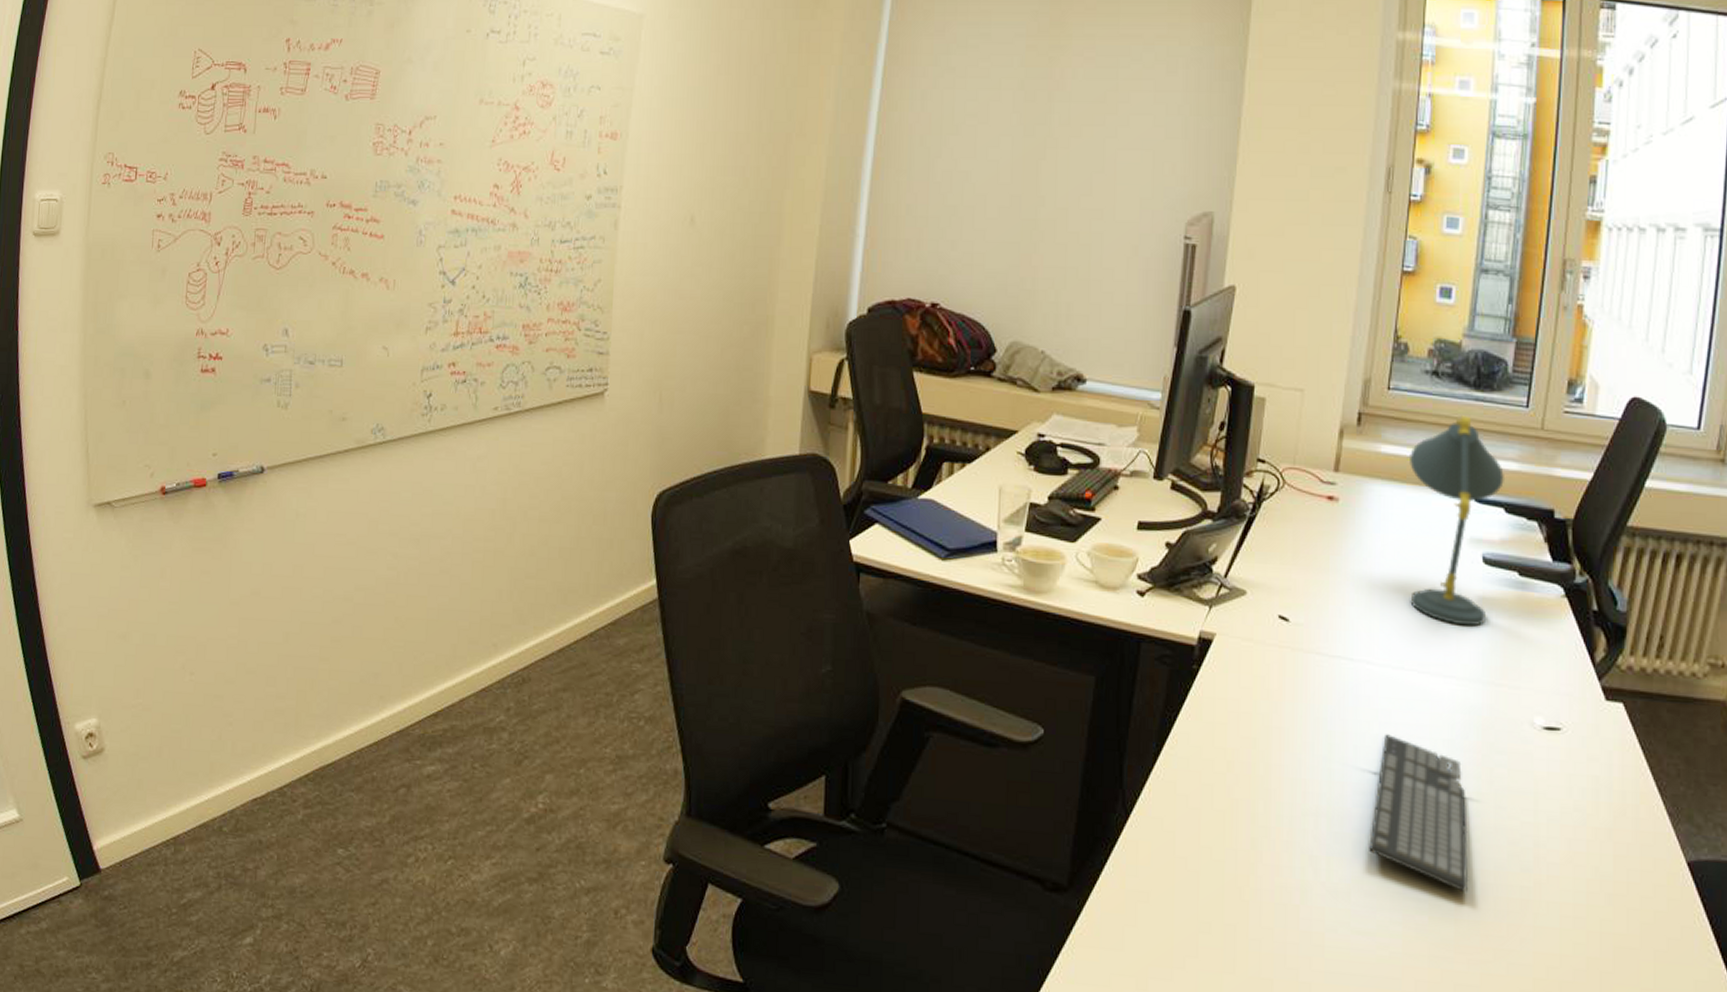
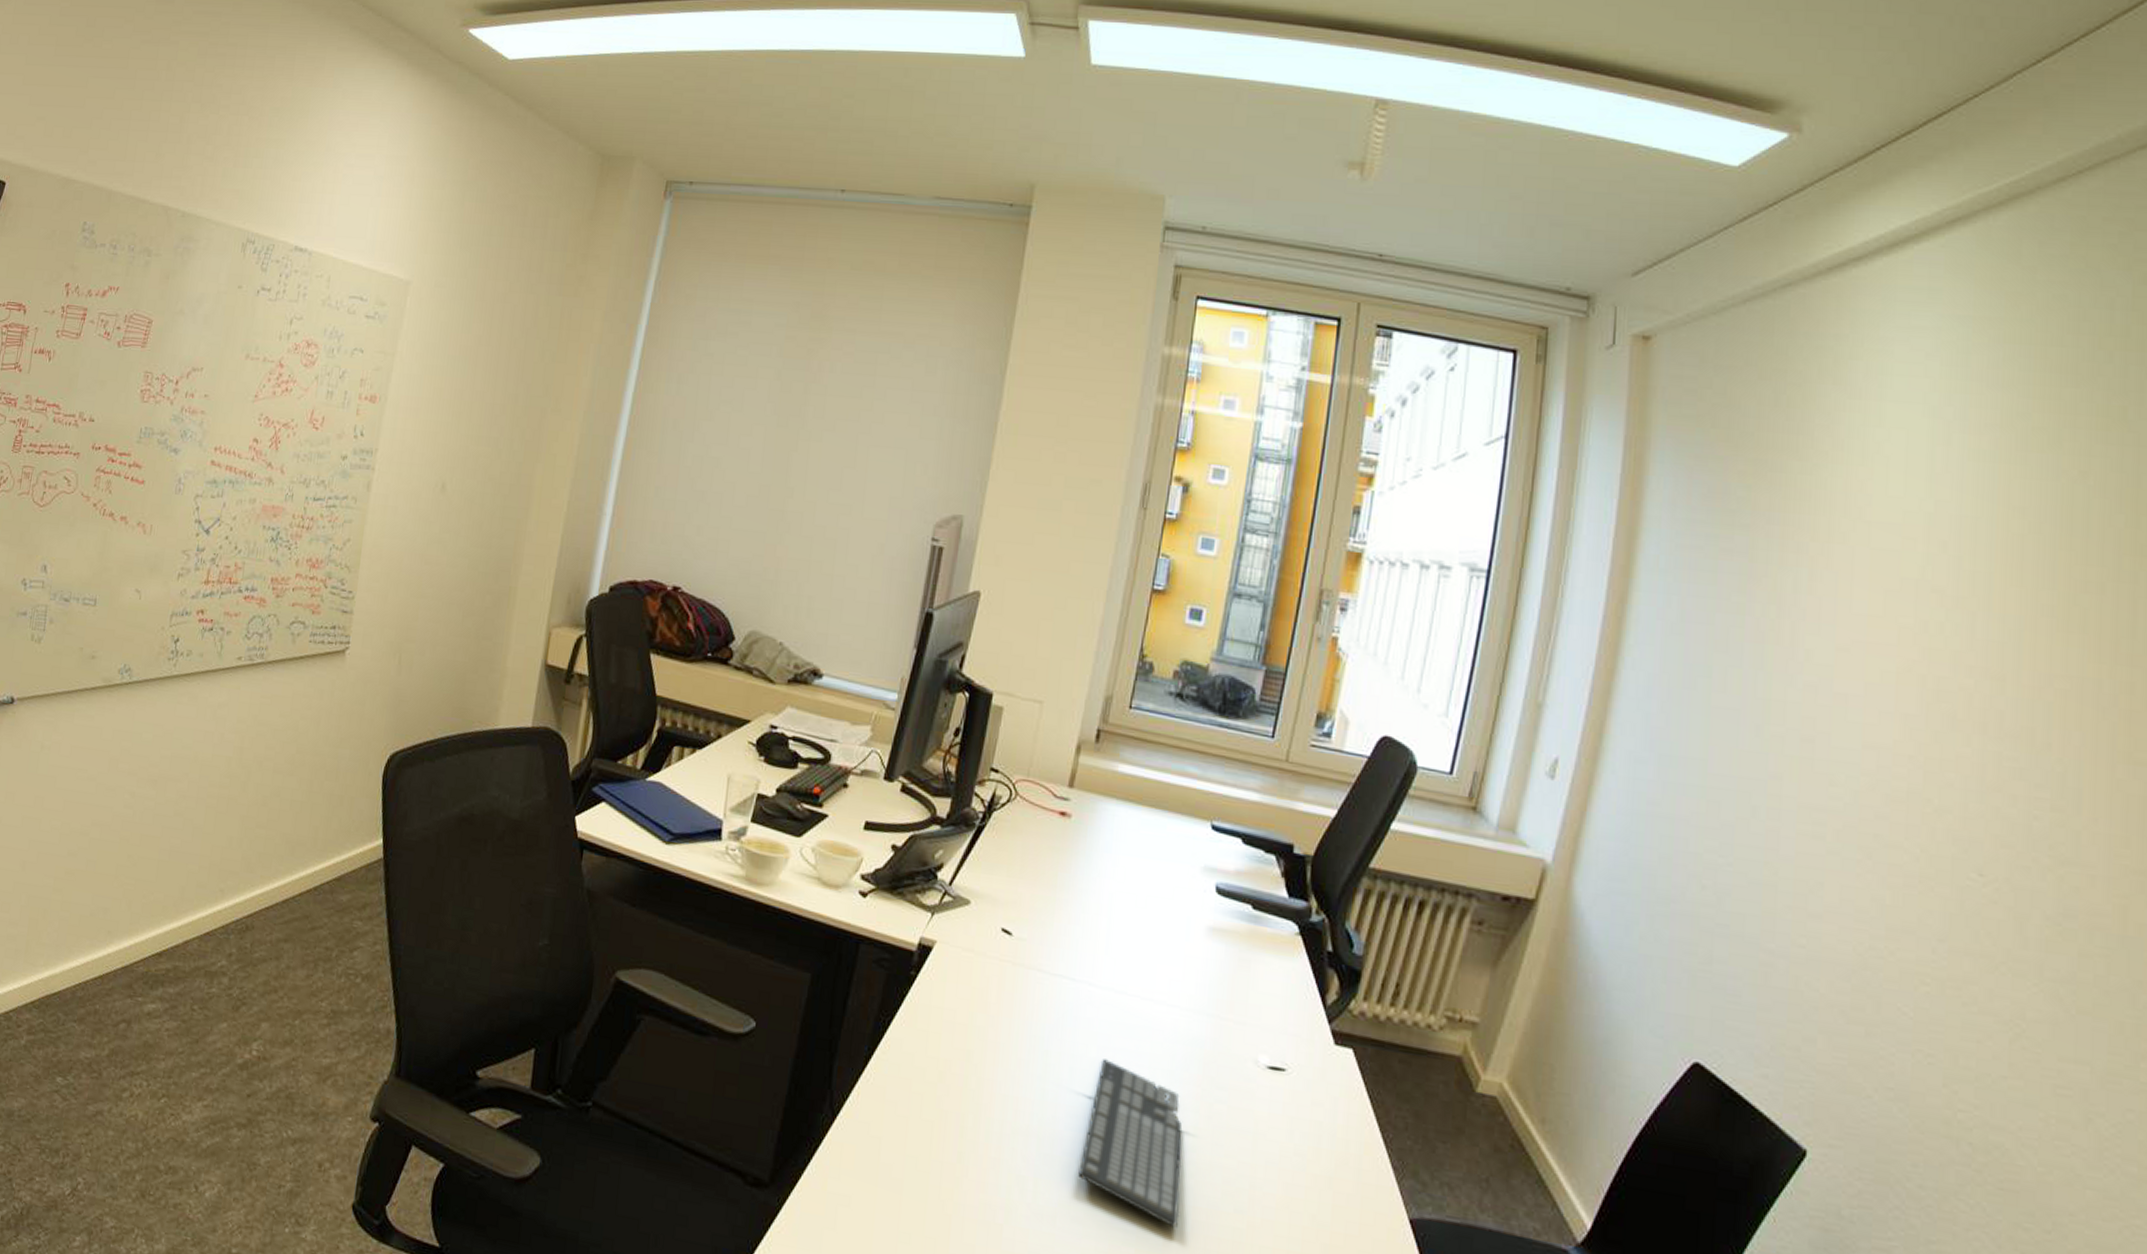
desk lamp: present [1408,415,1504,627] -> none [1137,740,1244,957]

